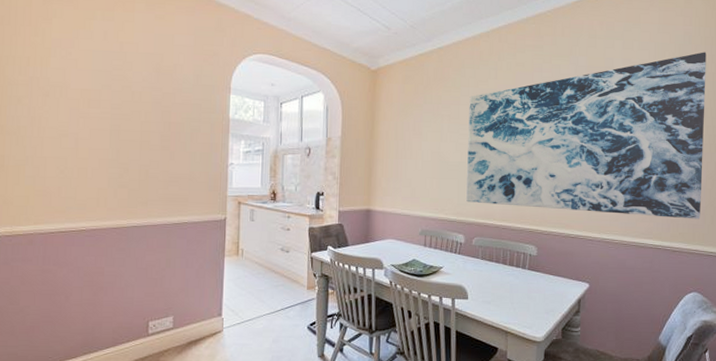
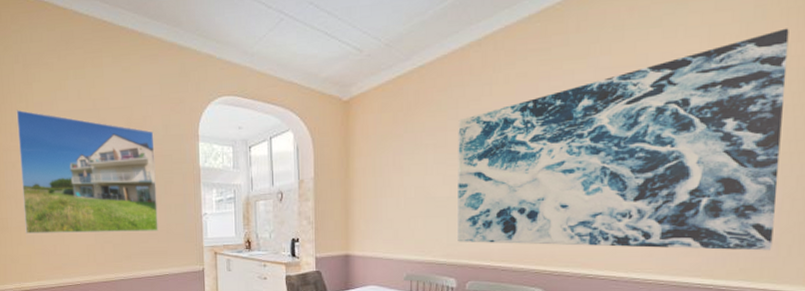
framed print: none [25,43,184,178] -> present [16,109,158,234]

